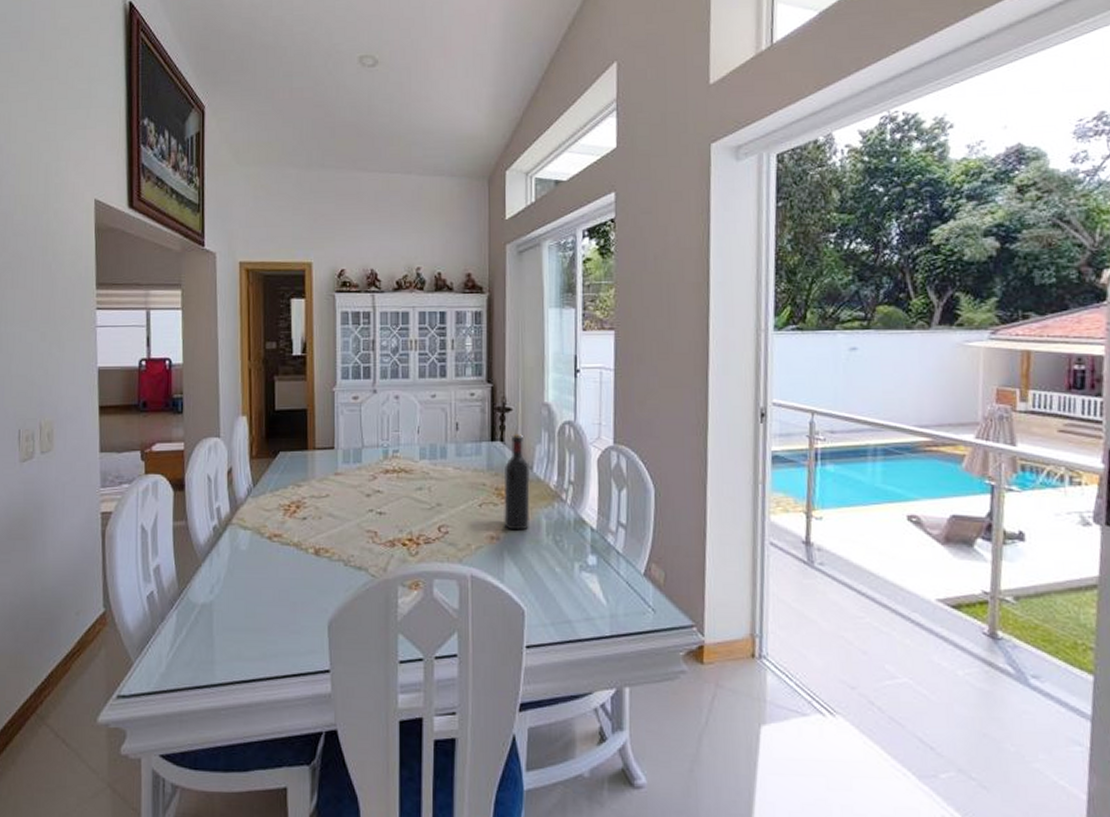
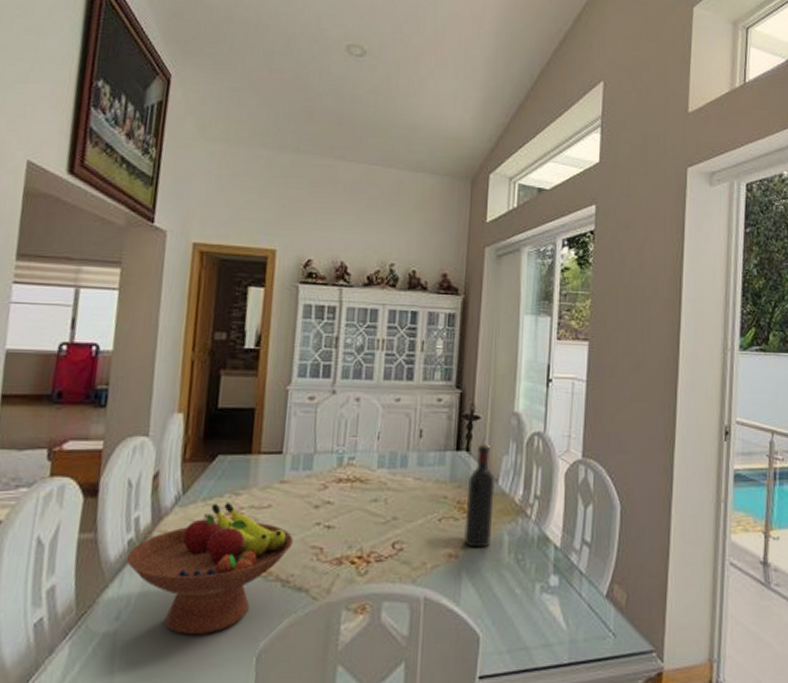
fruit bowl: none [213,493,350,607] -> present [126,502,293,636]

